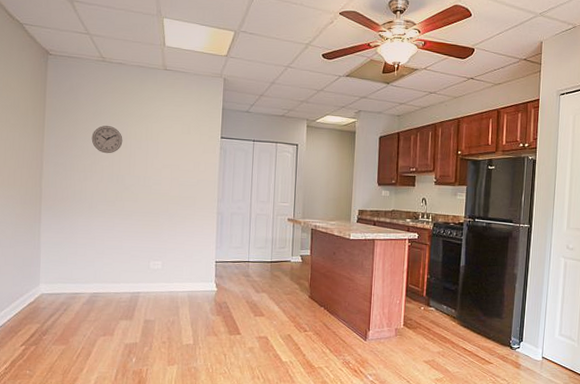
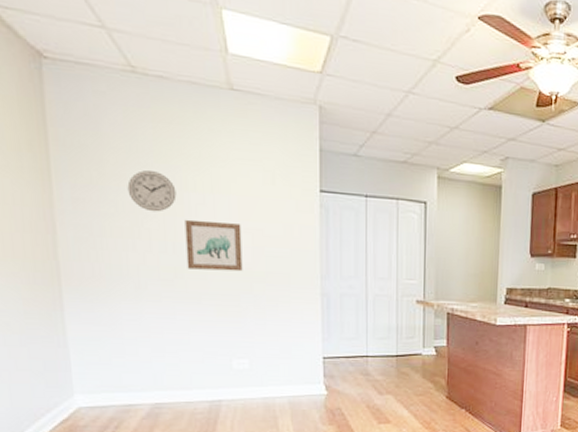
wall art: none [125,158,164,196] -> present [185,219,243,272]

